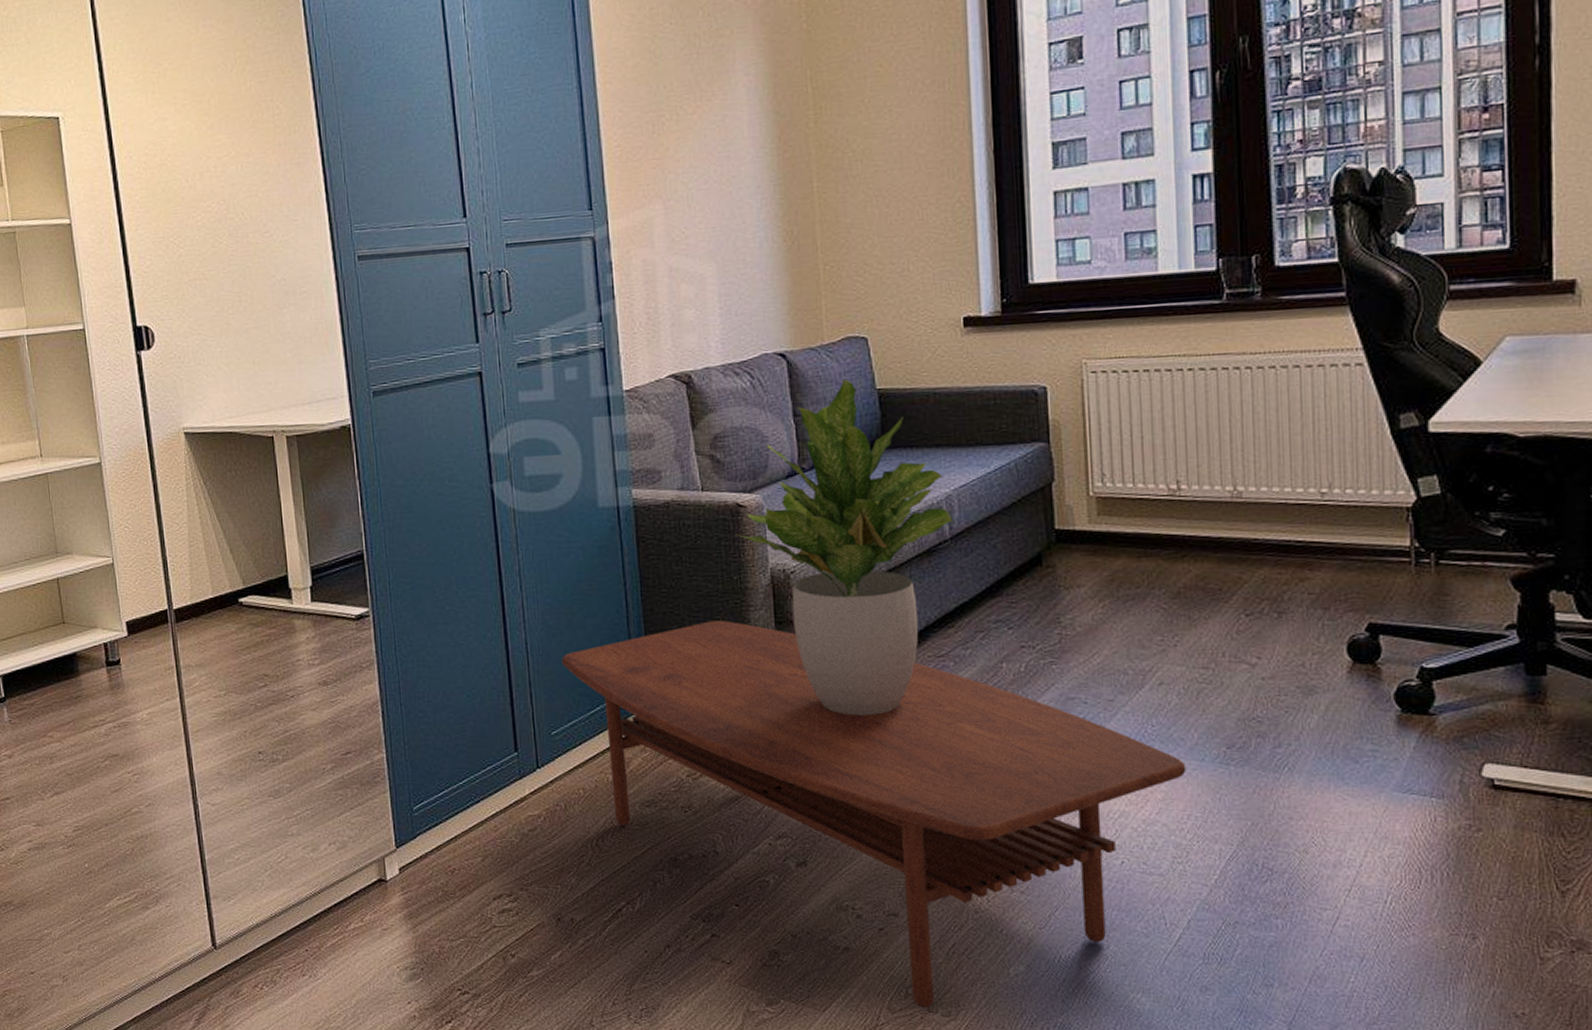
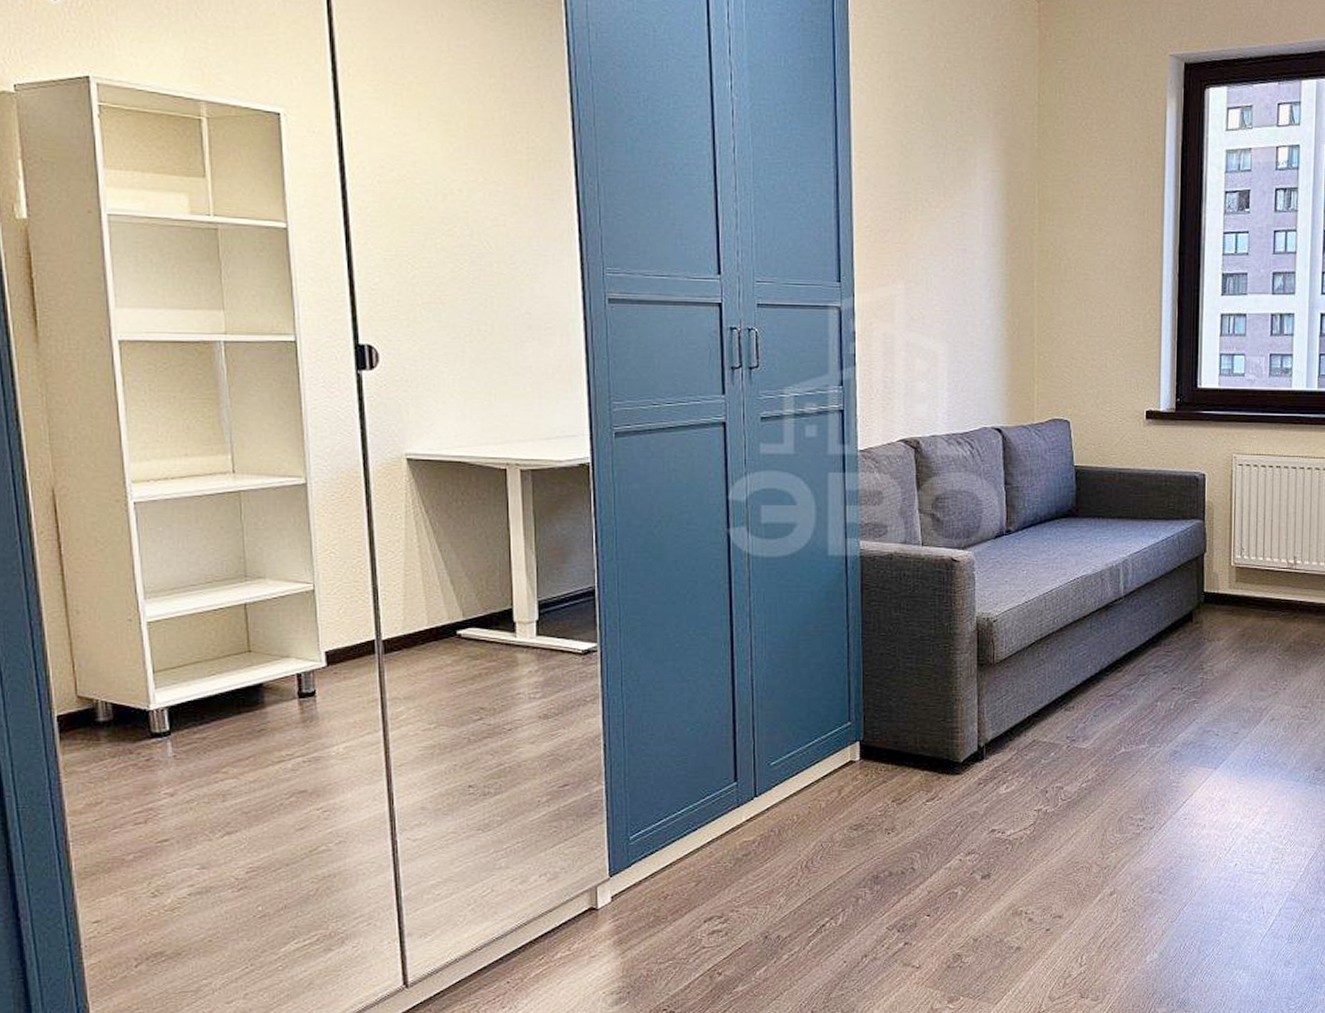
coffee table: present [561,620,1187,1008] -> none [784,662,1286,995]
potted plant: present [735,378,953,716] -> none [948,454,1127,746]

